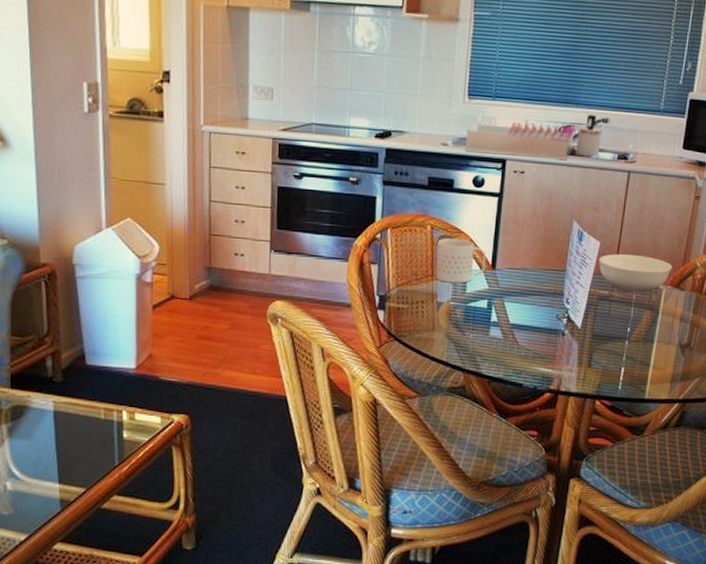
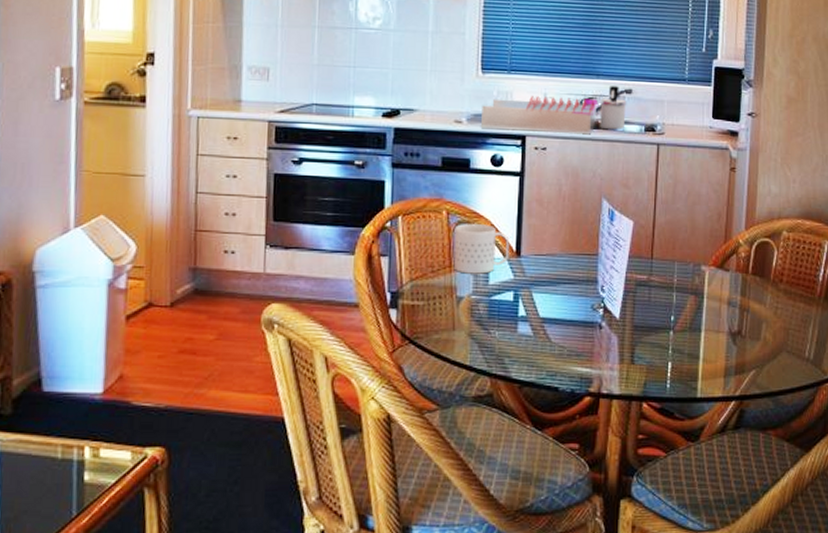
bowl: present [598,254,673,294] -> none [633,234,714,277]

